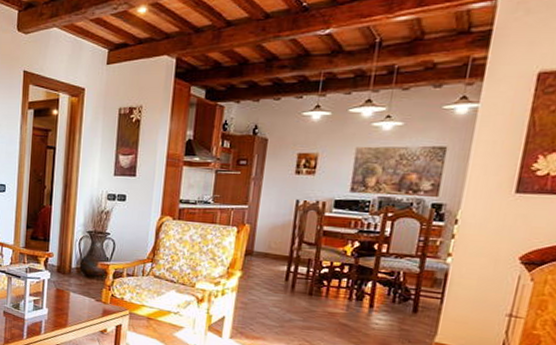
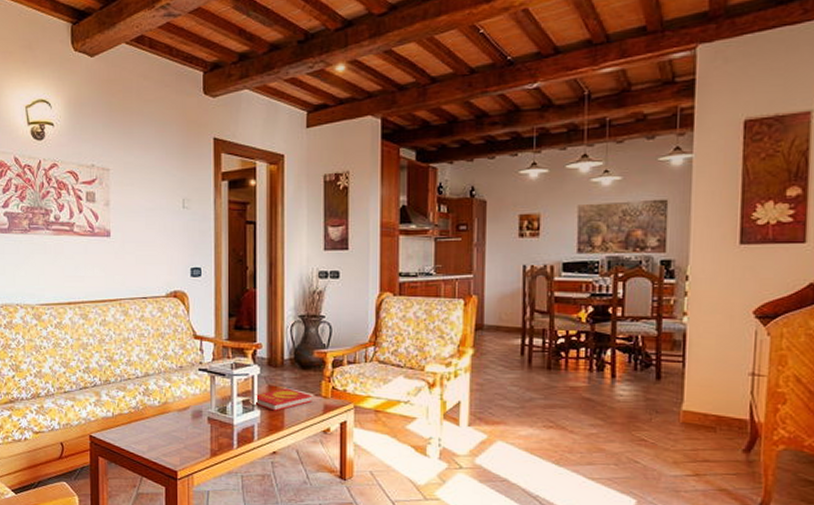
book: none [44,292,94,311] -> present [255,388,312,411]

